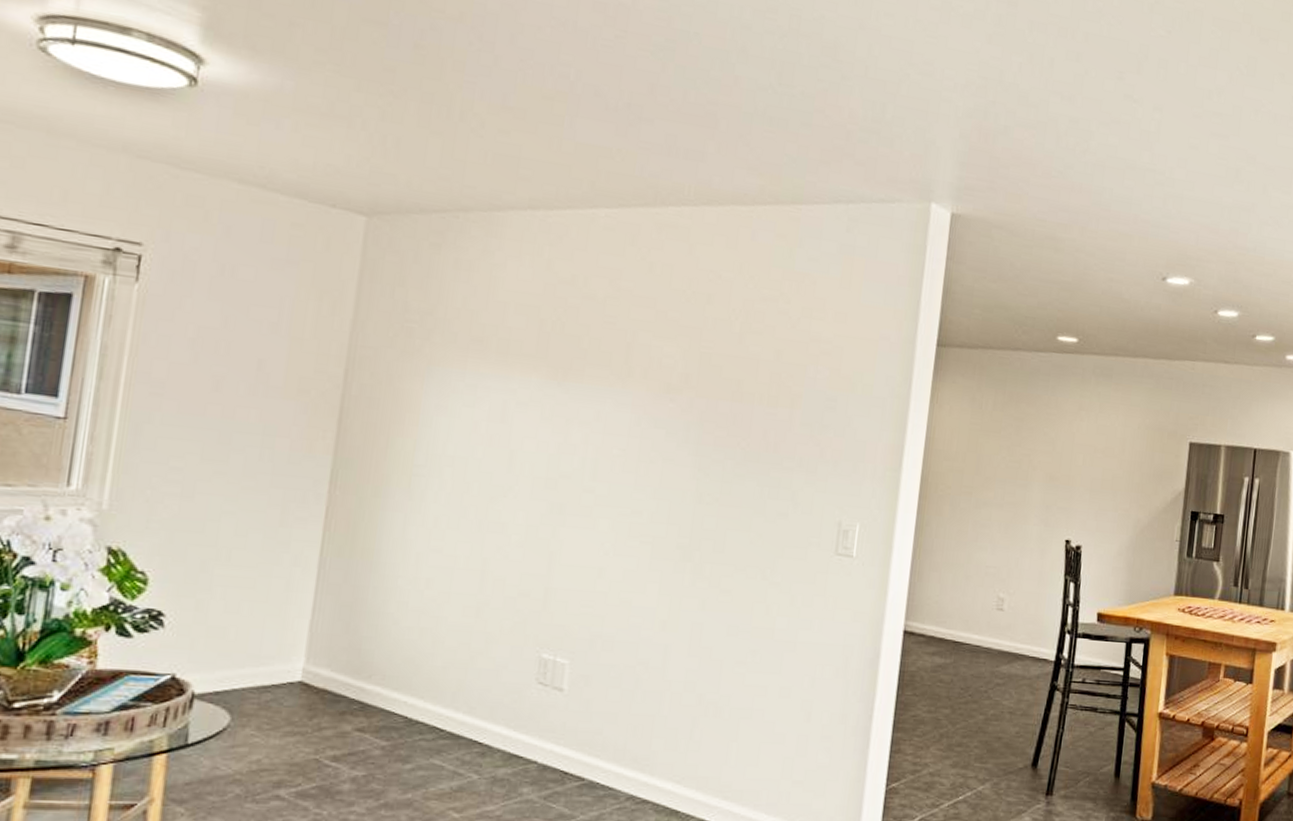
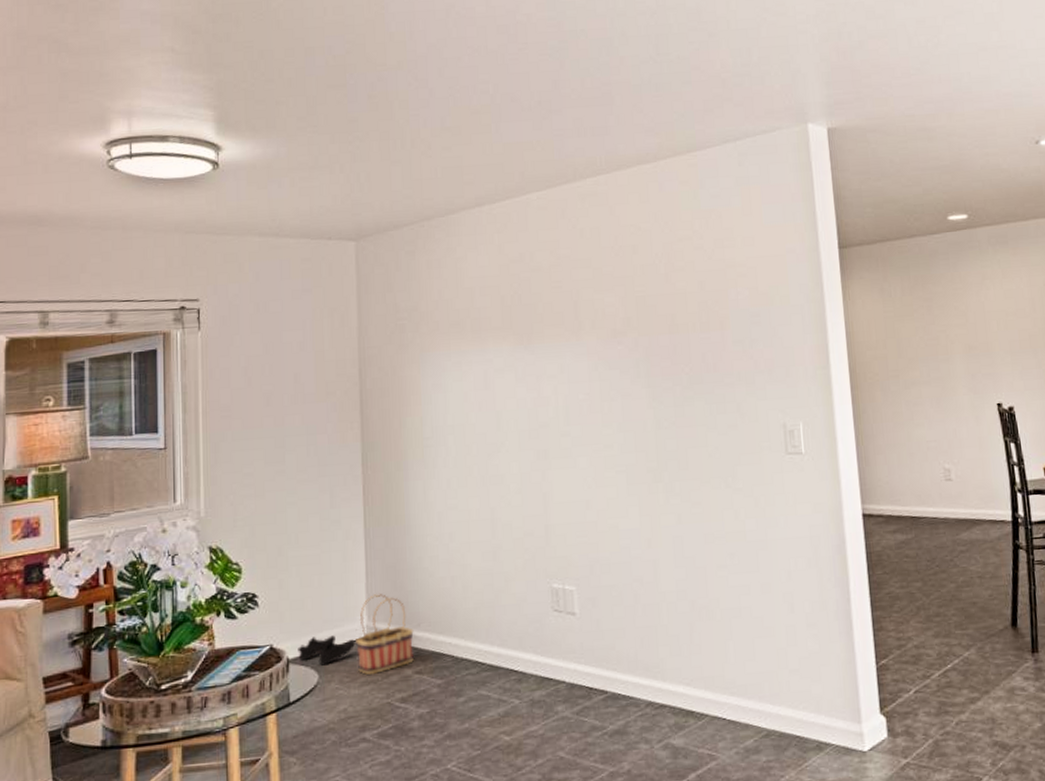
shoe: none [208,672,284,707] -> present [298,635,355,666]
basket: none [283,634,362,725] -> present [356,594,414,675]

